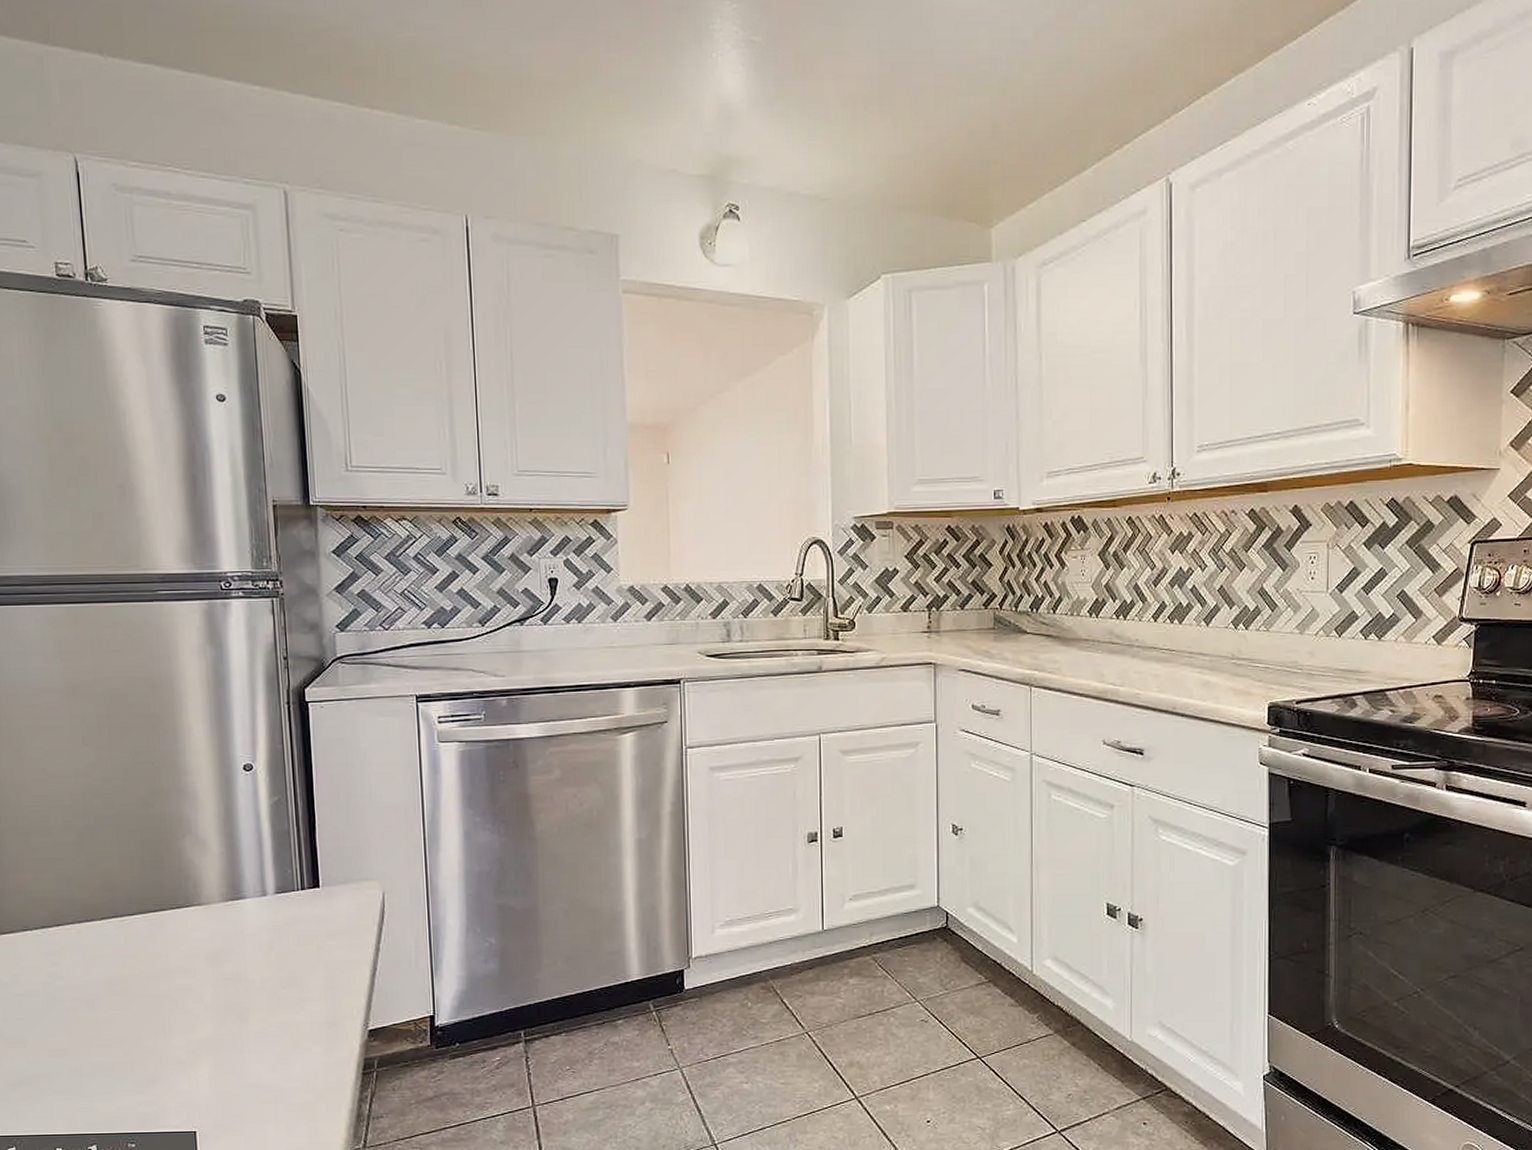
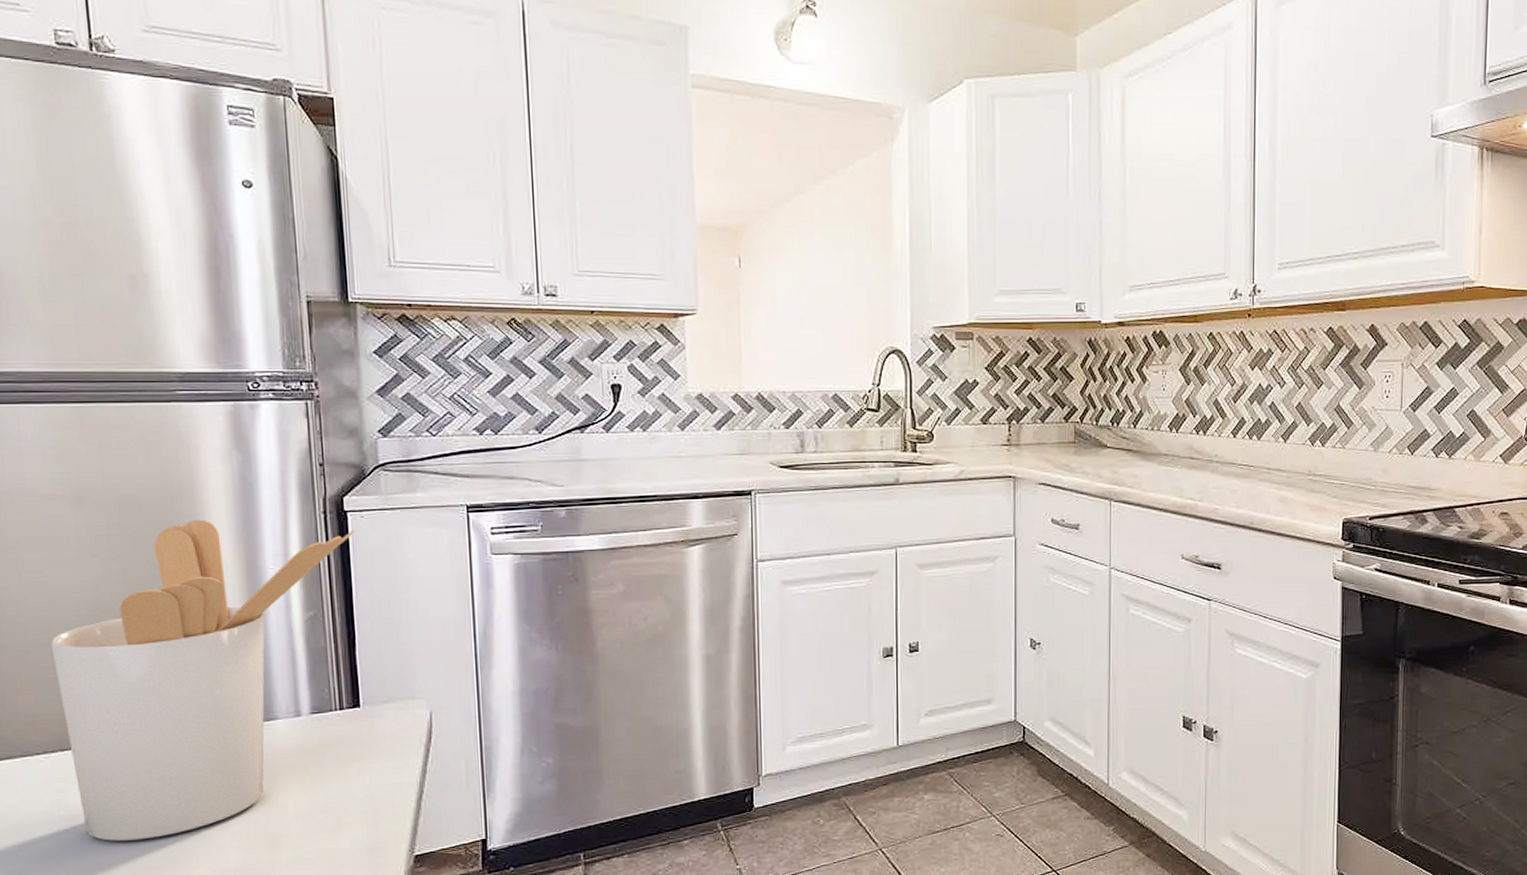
utensil holder: none [48,710,316,1011] -> present [50,519,356,841]

